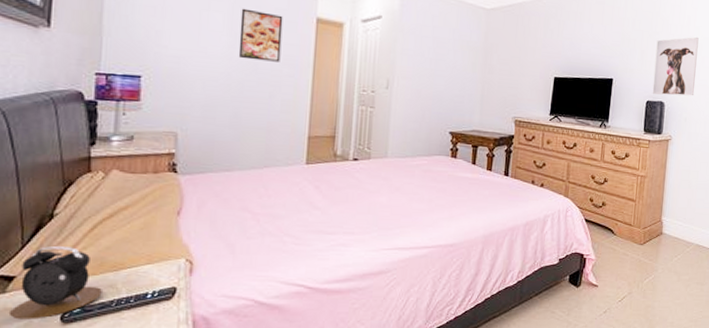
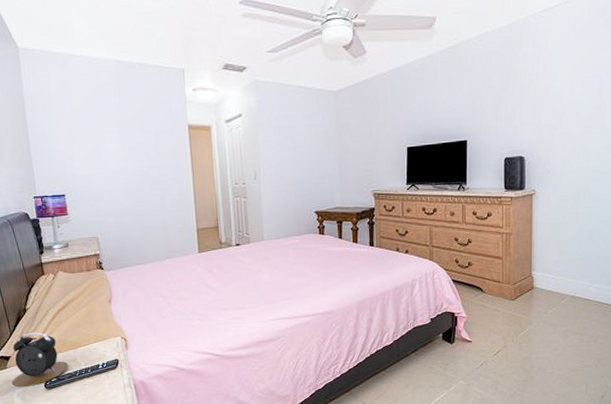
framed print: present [238,8,283,62] -> none [128,126,165,170]
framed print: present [652,36,699,96] -> none [510,83,557,150]

